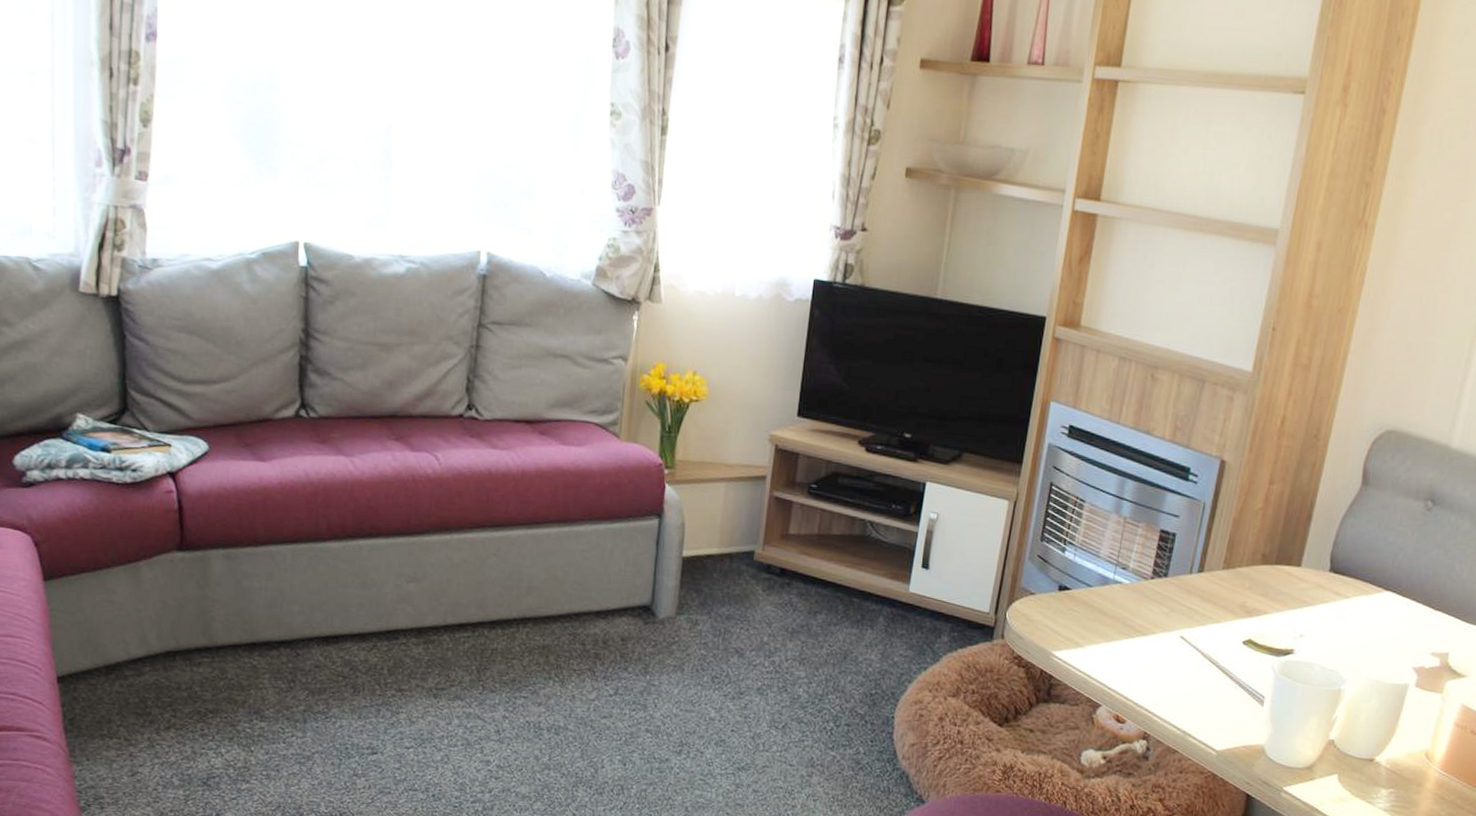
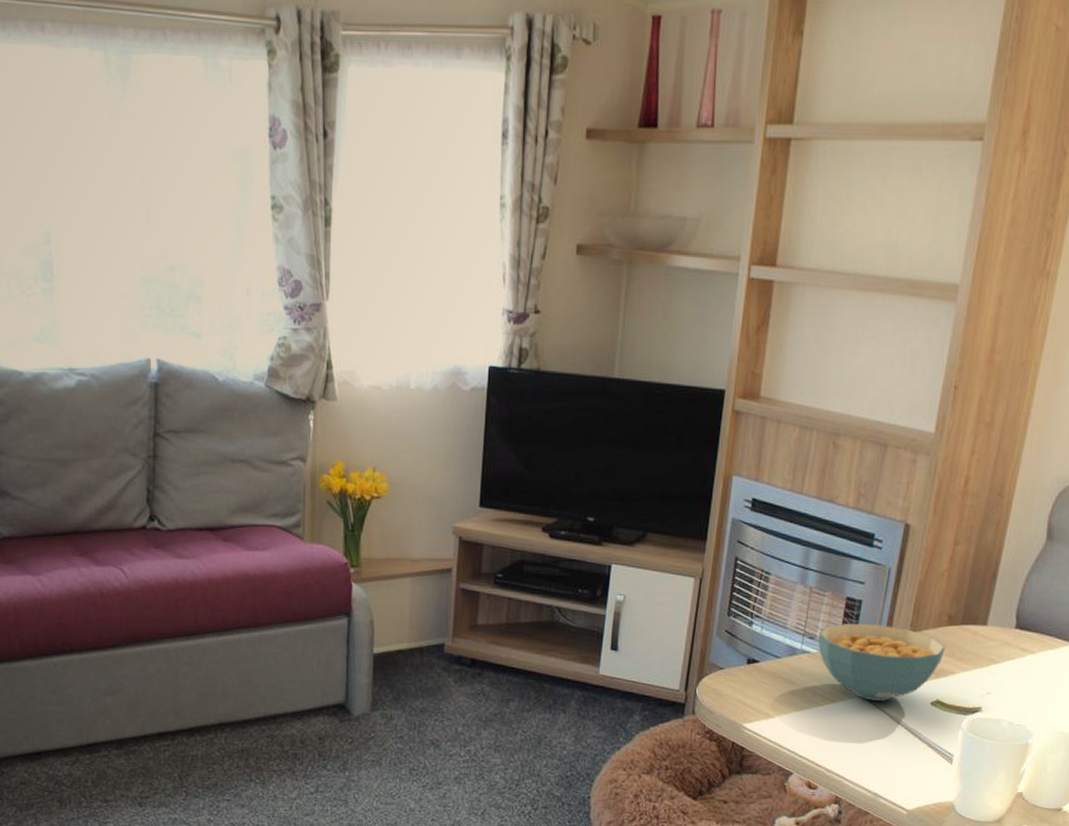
cereal bowl: none [1130,555,1259,637] -> present [818,623,945,701]

